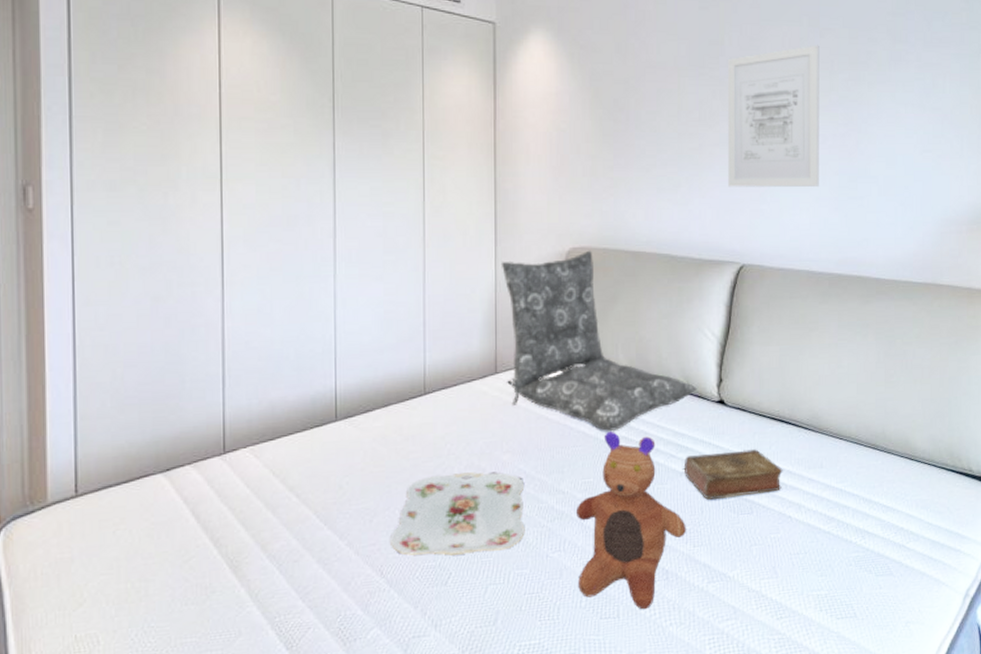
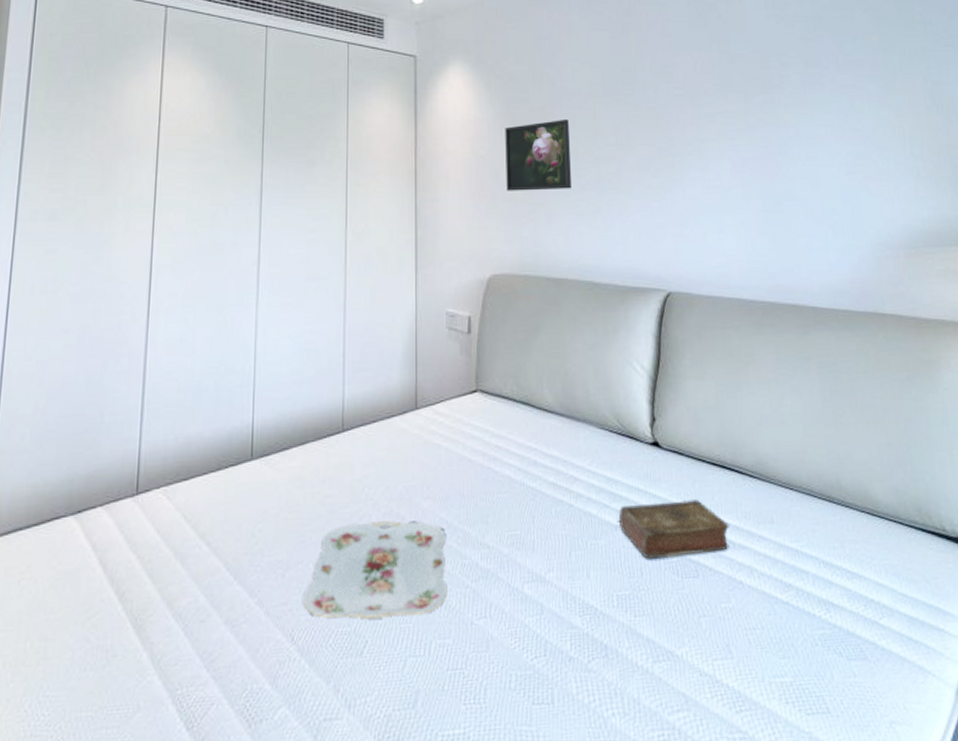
pillow: present [500,250,697,431] -> none [421,277,629,476]
toy: present [575,432,687,610] -> none [502,477,626,695]
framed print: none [587,93,652,166] -> present [505,120,571,191]
wall art: present [728,45,820,188] -> none [642,70,743,212]

